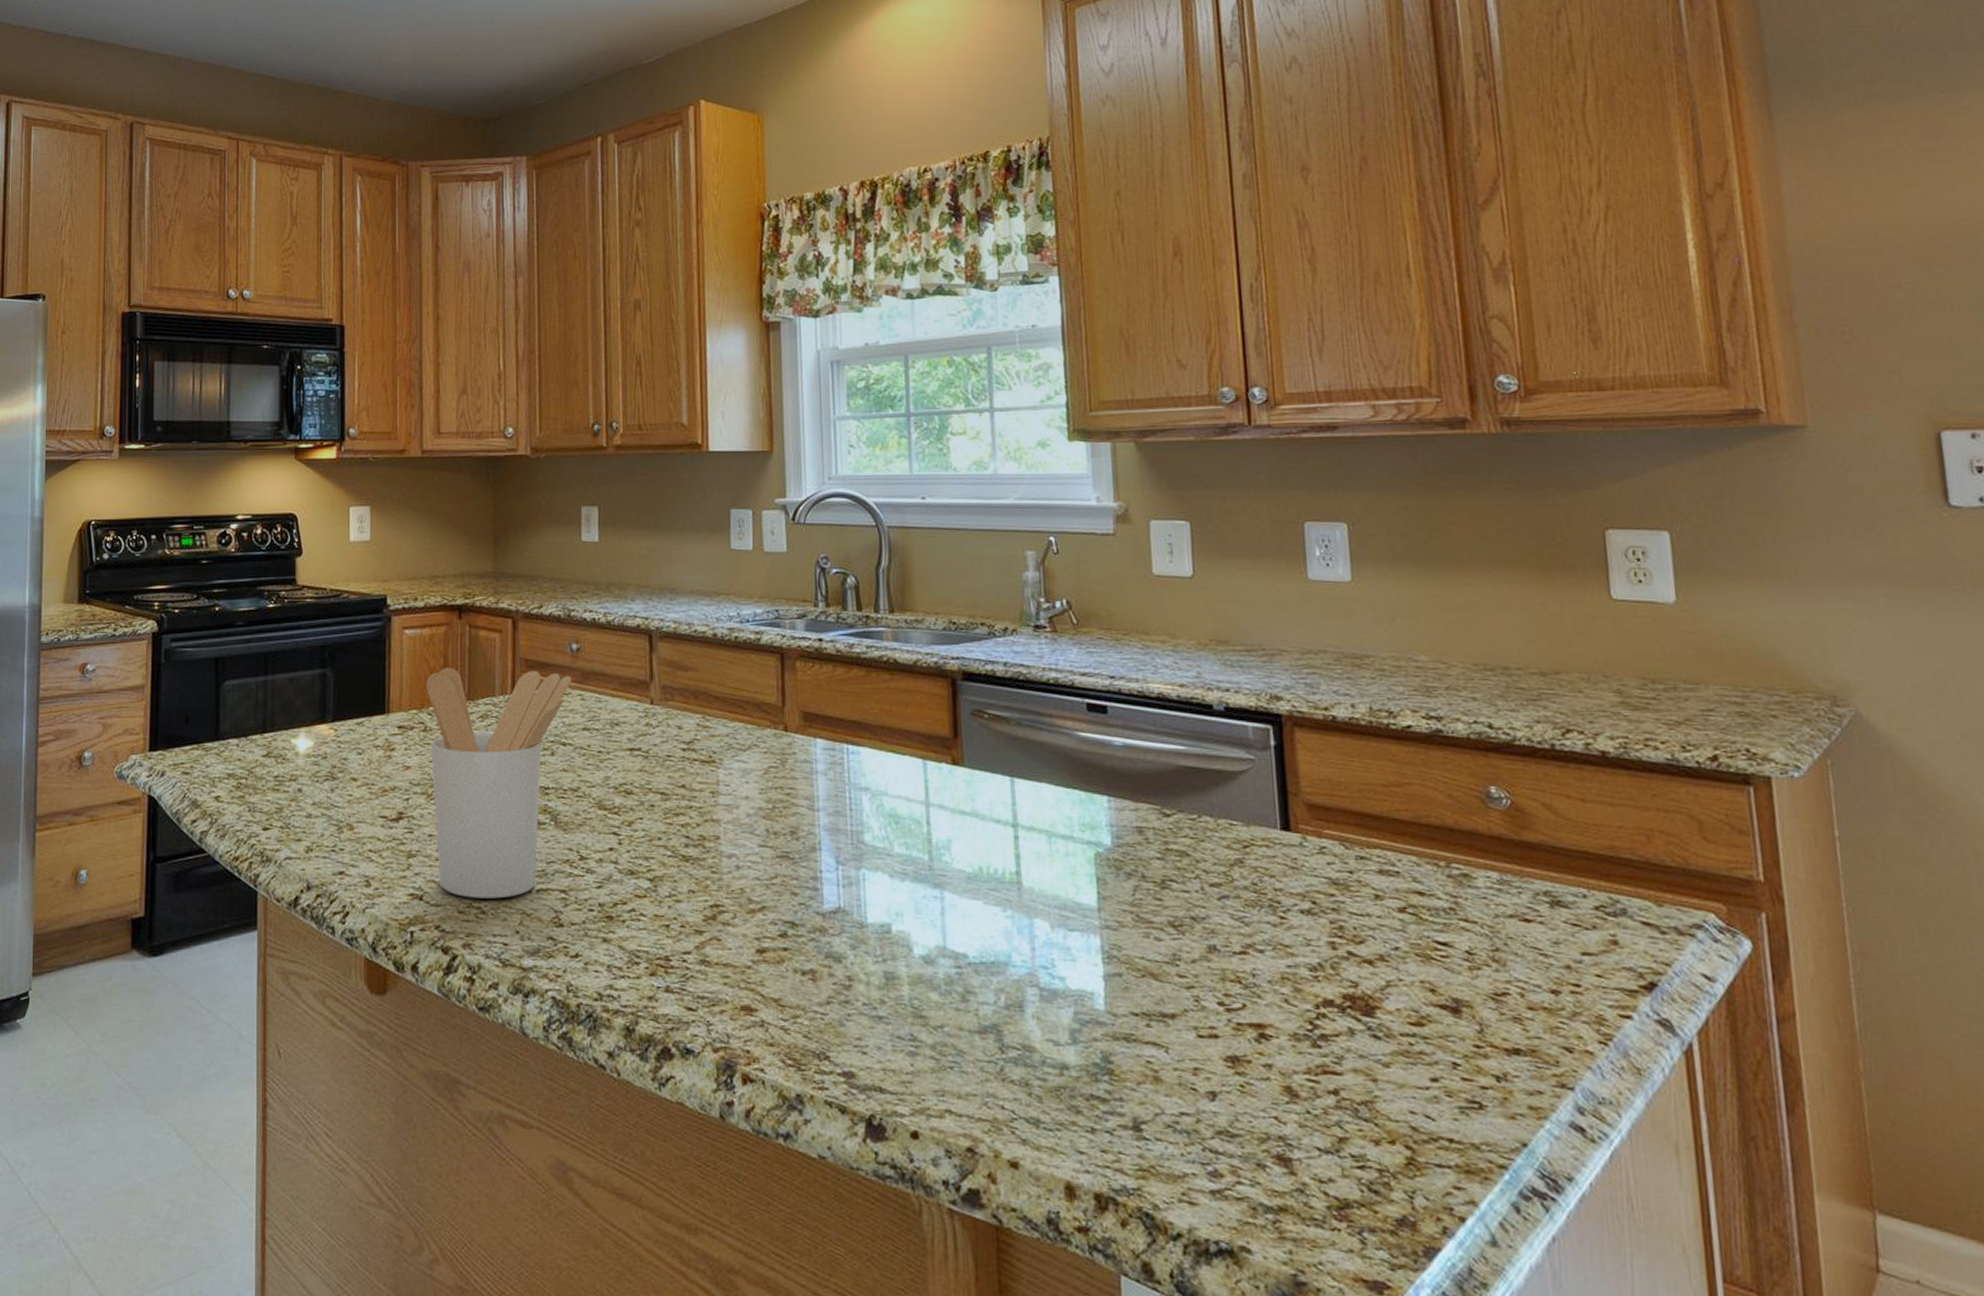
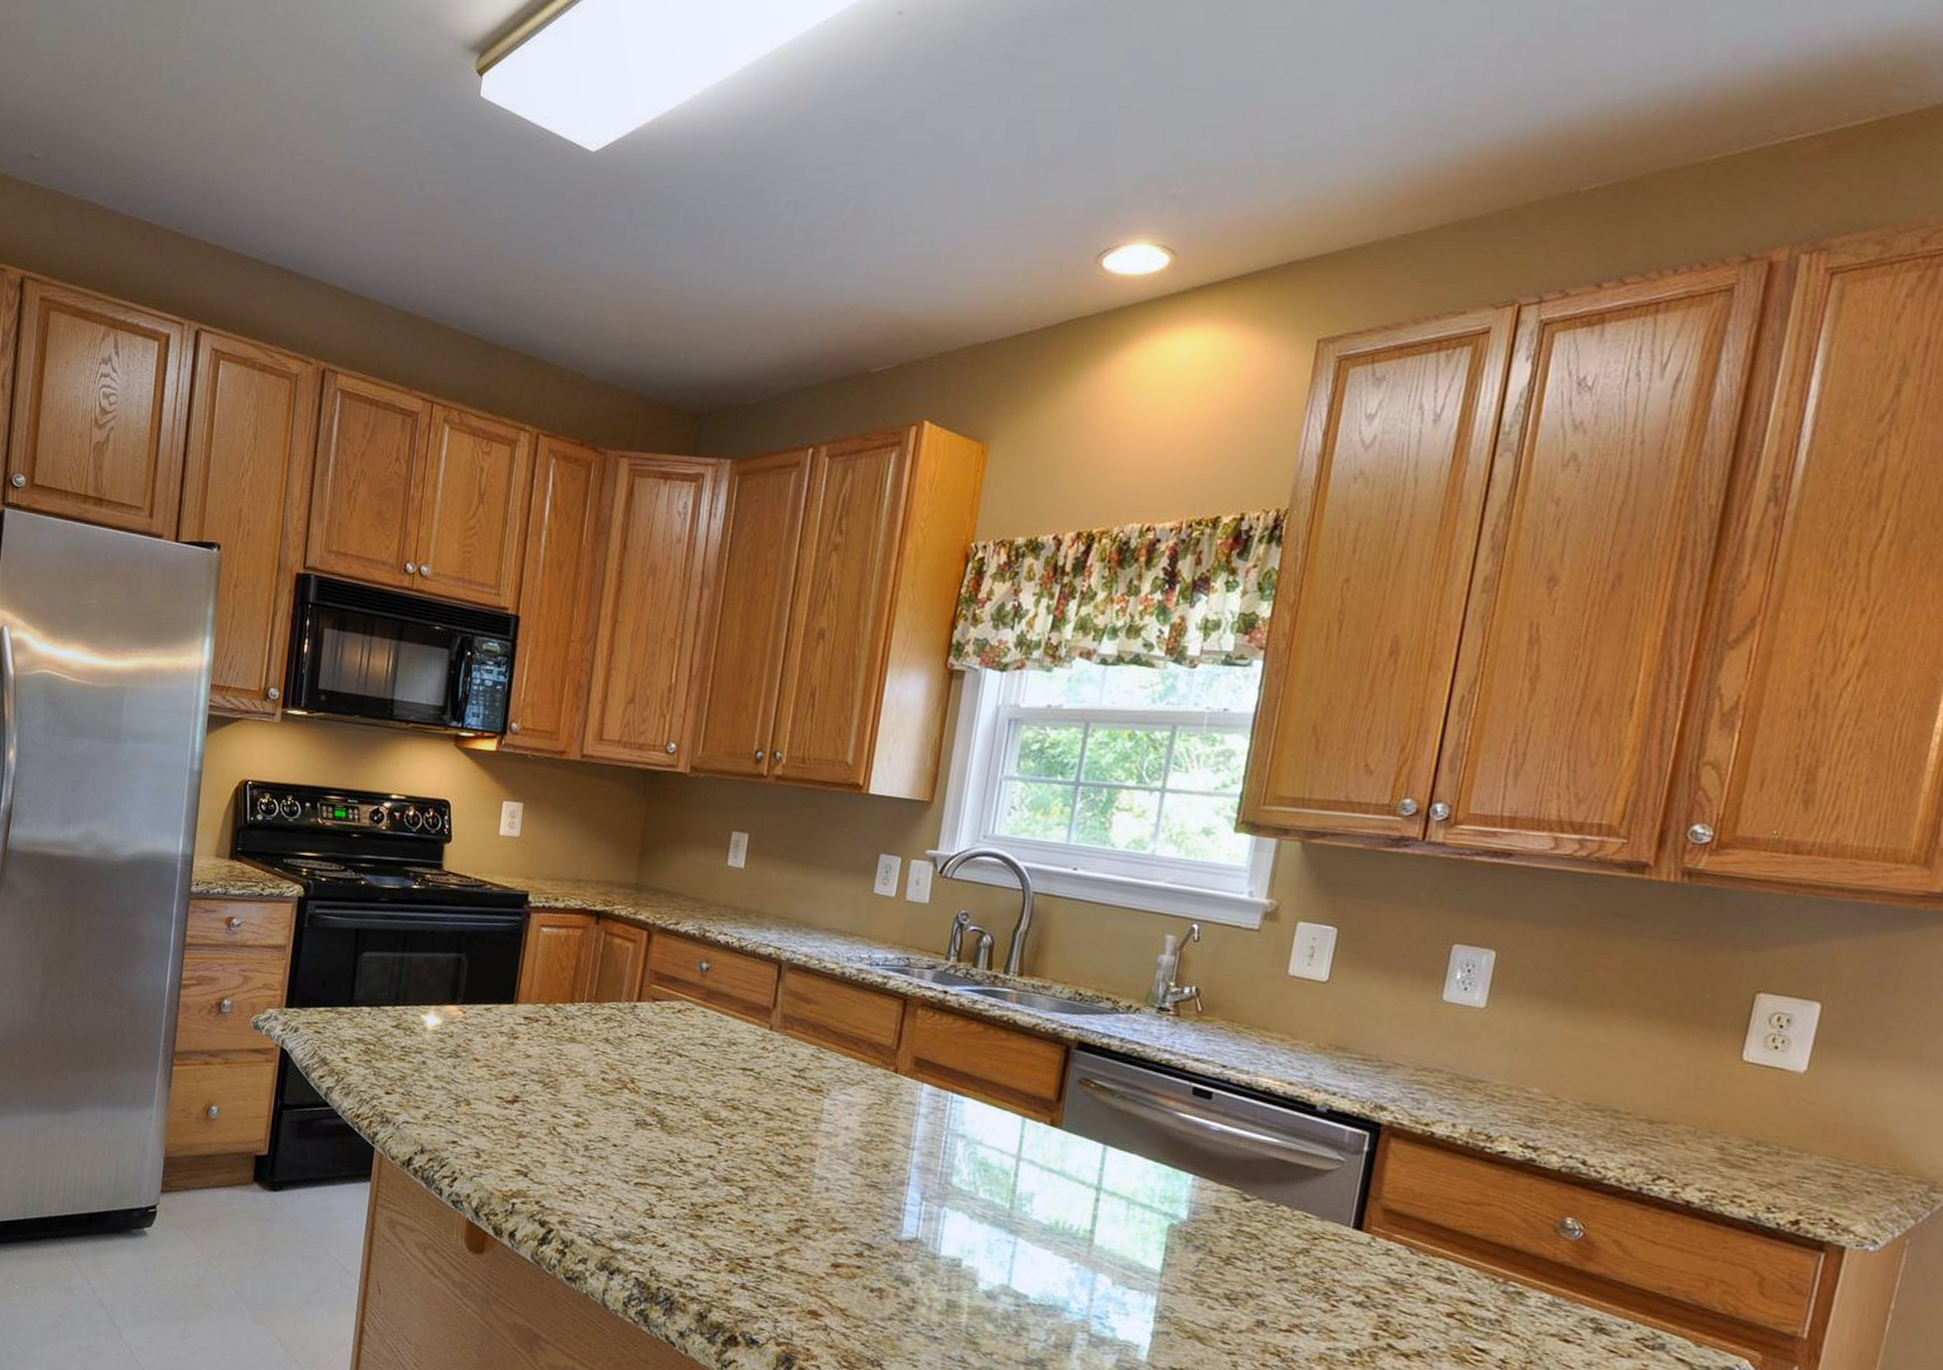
utensil holder: present [426,668,572,899] -> none [545,968,698,1186]

